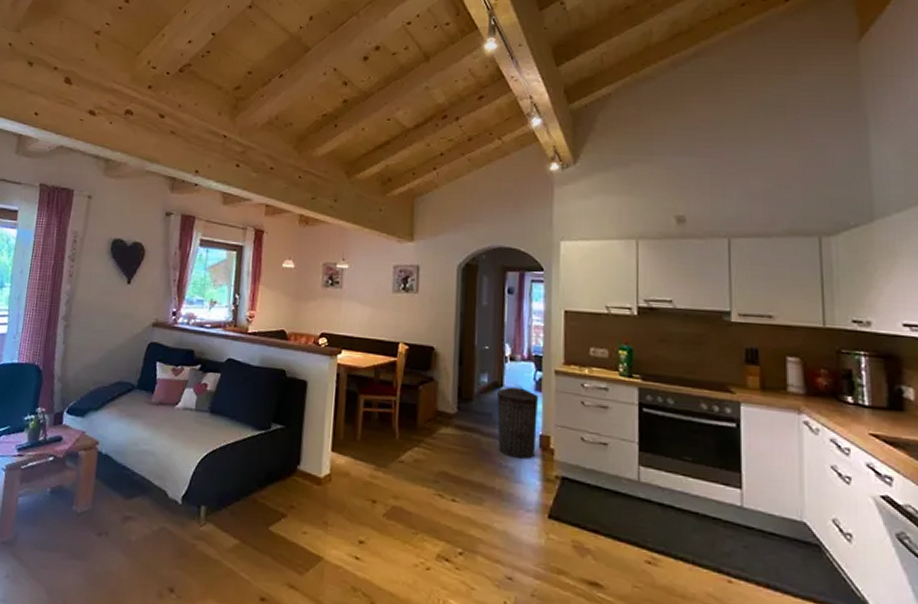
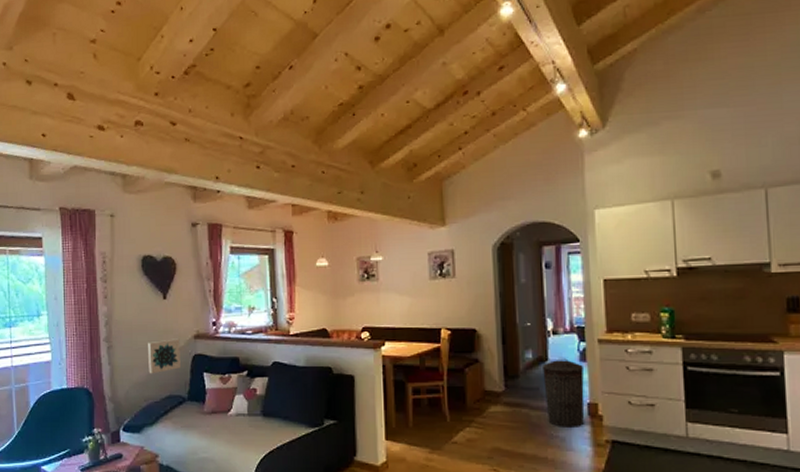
wall art: none [102,324,138,358] -> present [148,338,181,374]

